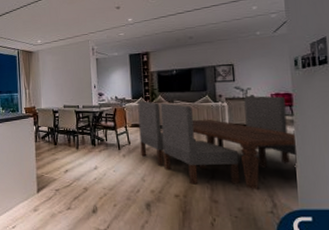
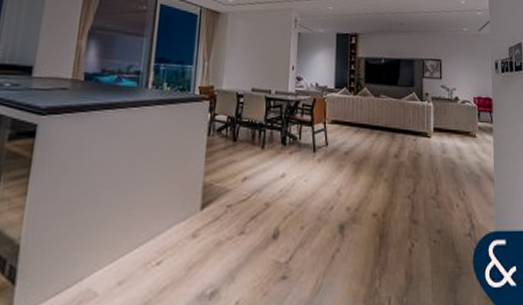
dining table: present [137,96,297,190] -> none [339,92,494,208]

